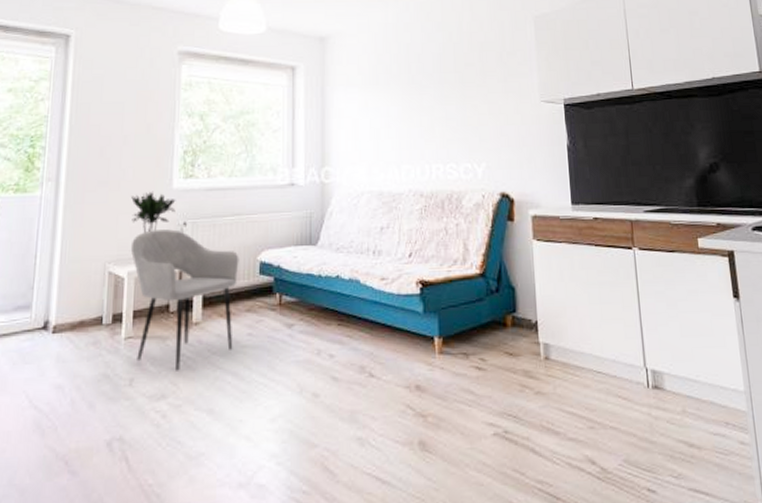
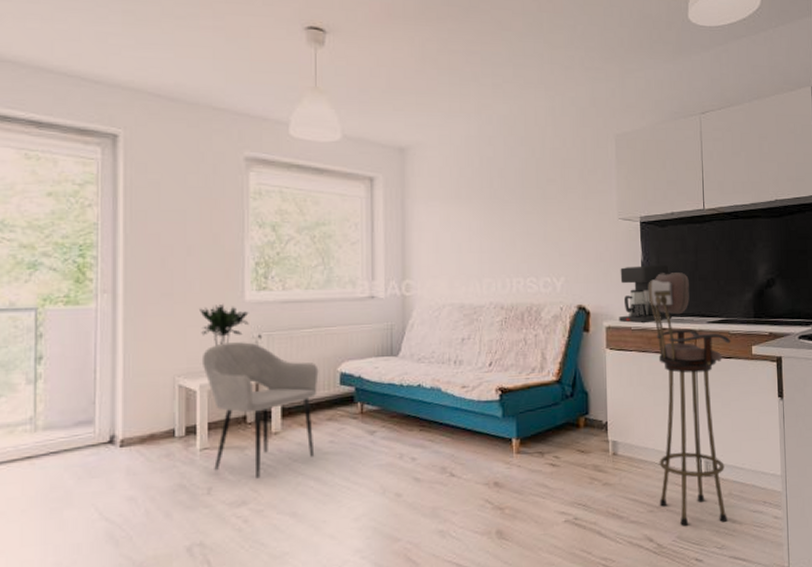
coffee maker: none [544,149,605,213] -> present [619,265,673,324]
bar stool: none [575,157,683,448] -> present [648,273,731,526]

